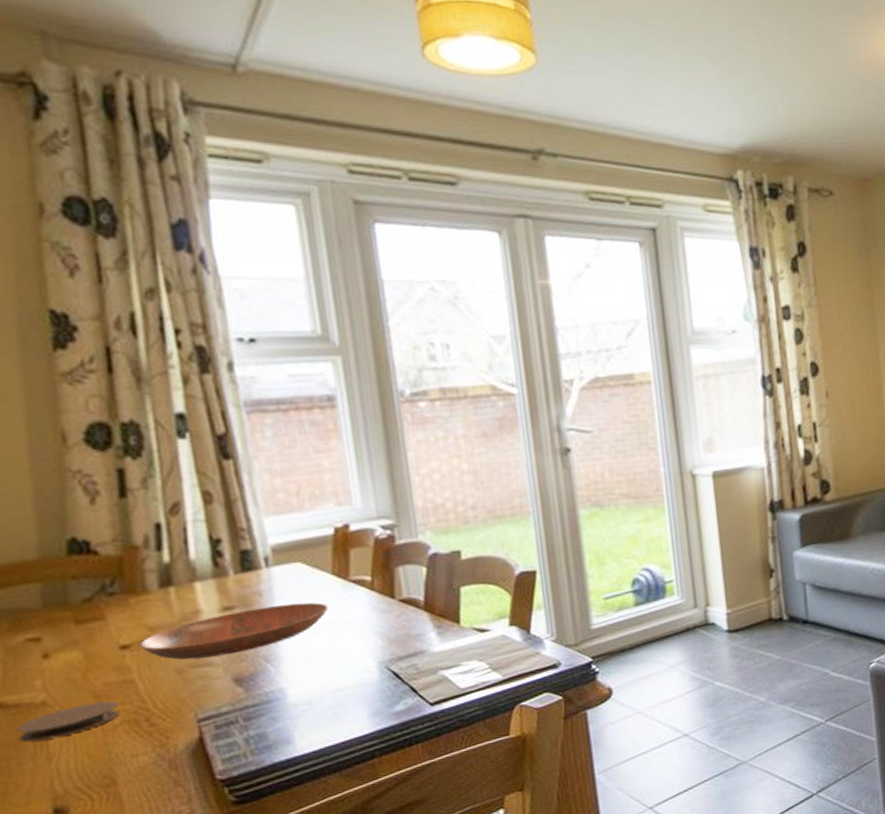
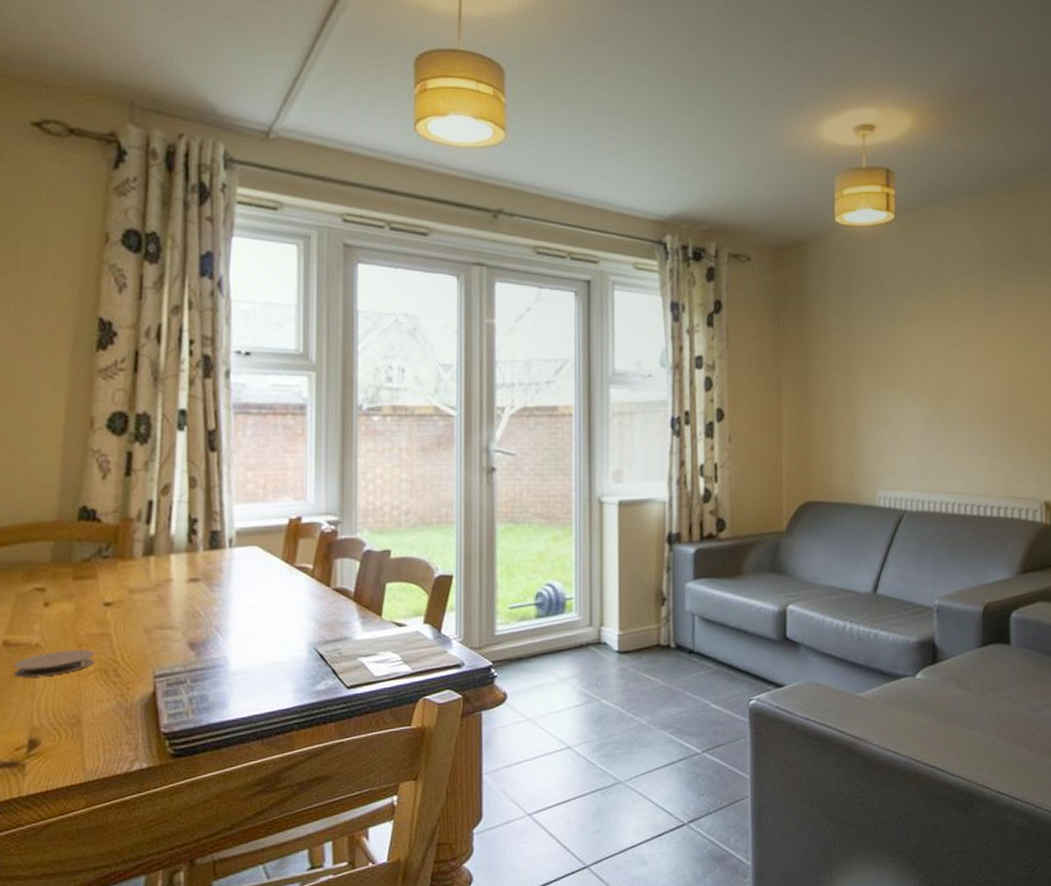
bowl: present [138,602,329,660] -> none [119,582,274,622]

